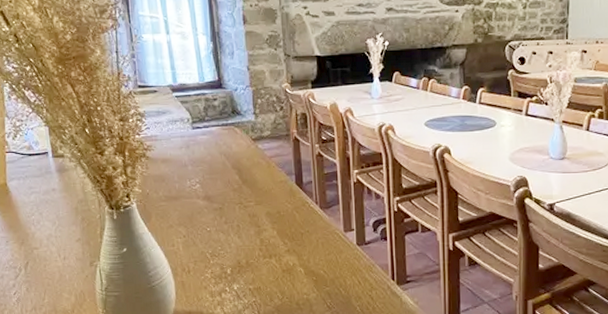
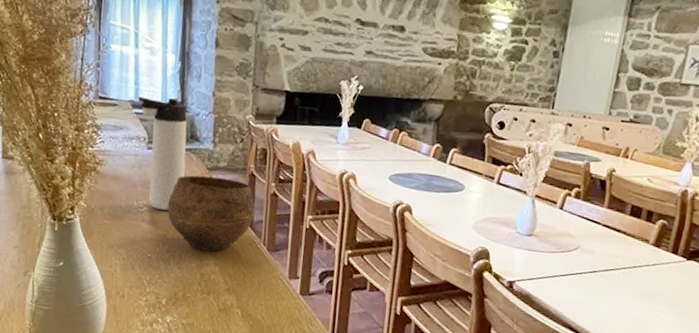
thermos bottle: none [177,78,231,185] -> present [138,96,188,211]
bowl: none [219,146,304,217] -> present [167,175,256,252]

